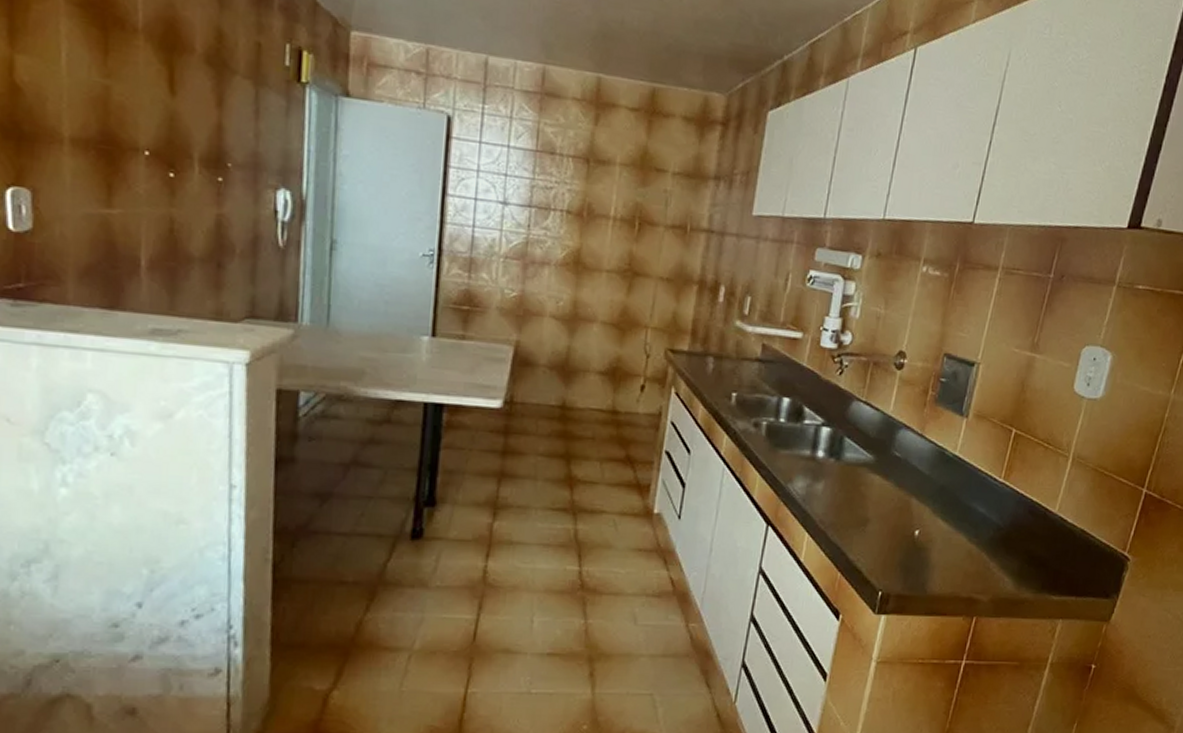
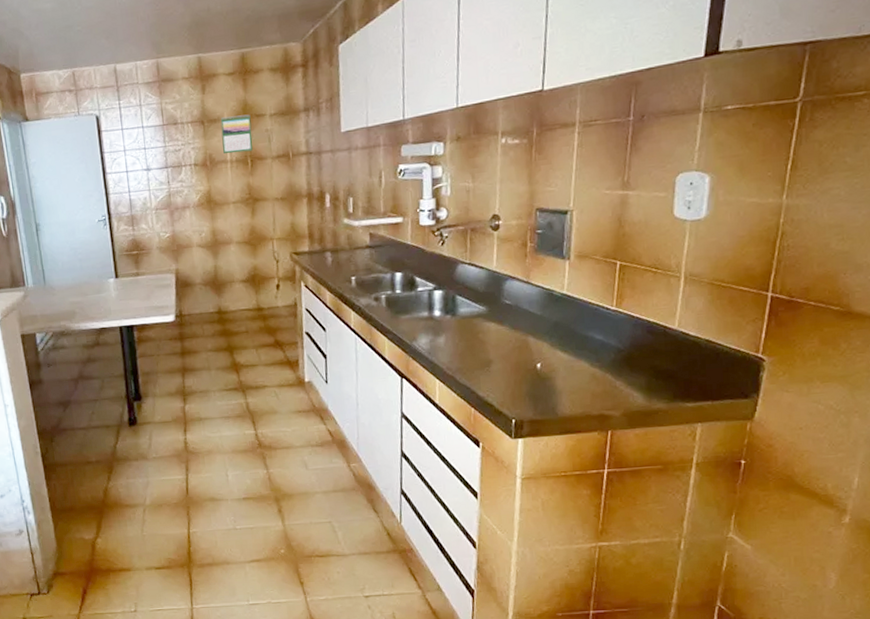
calendar: none [607,161,649,212] -> present [220,114,253,154]

